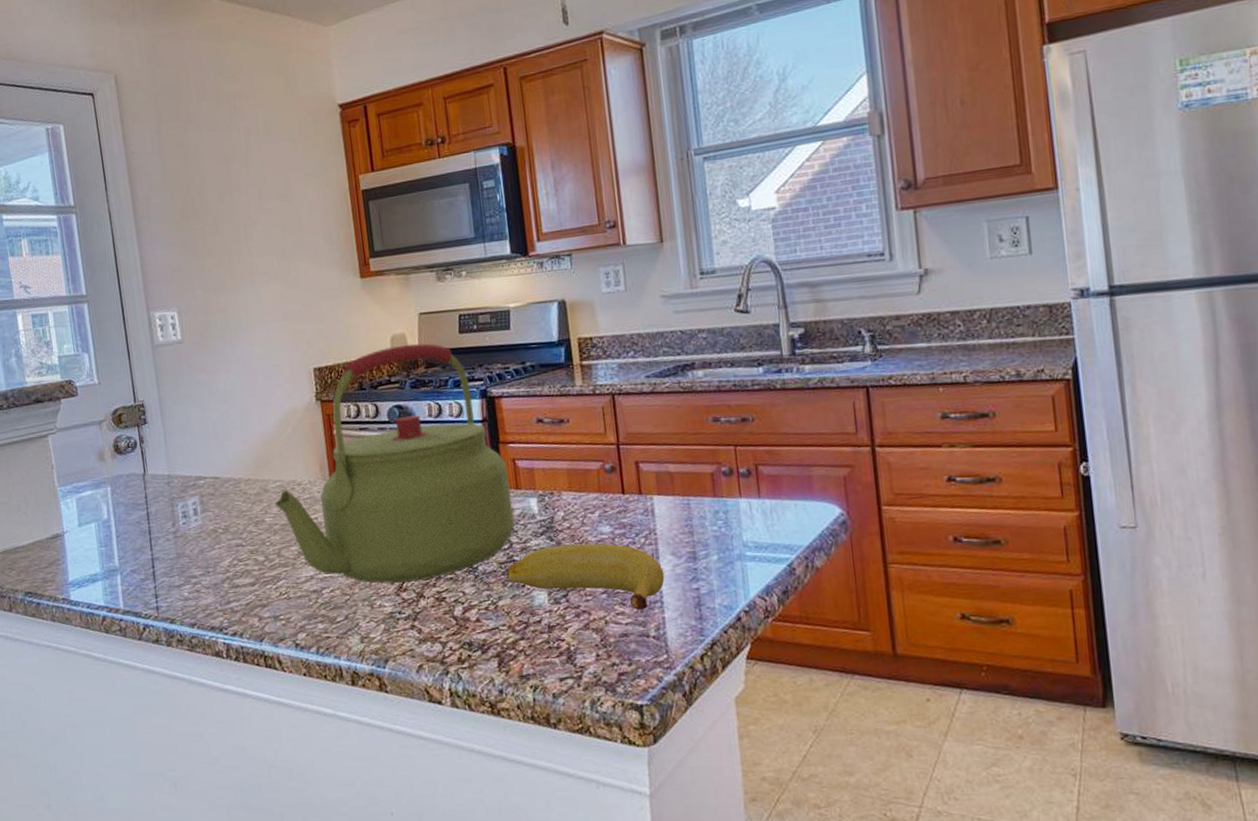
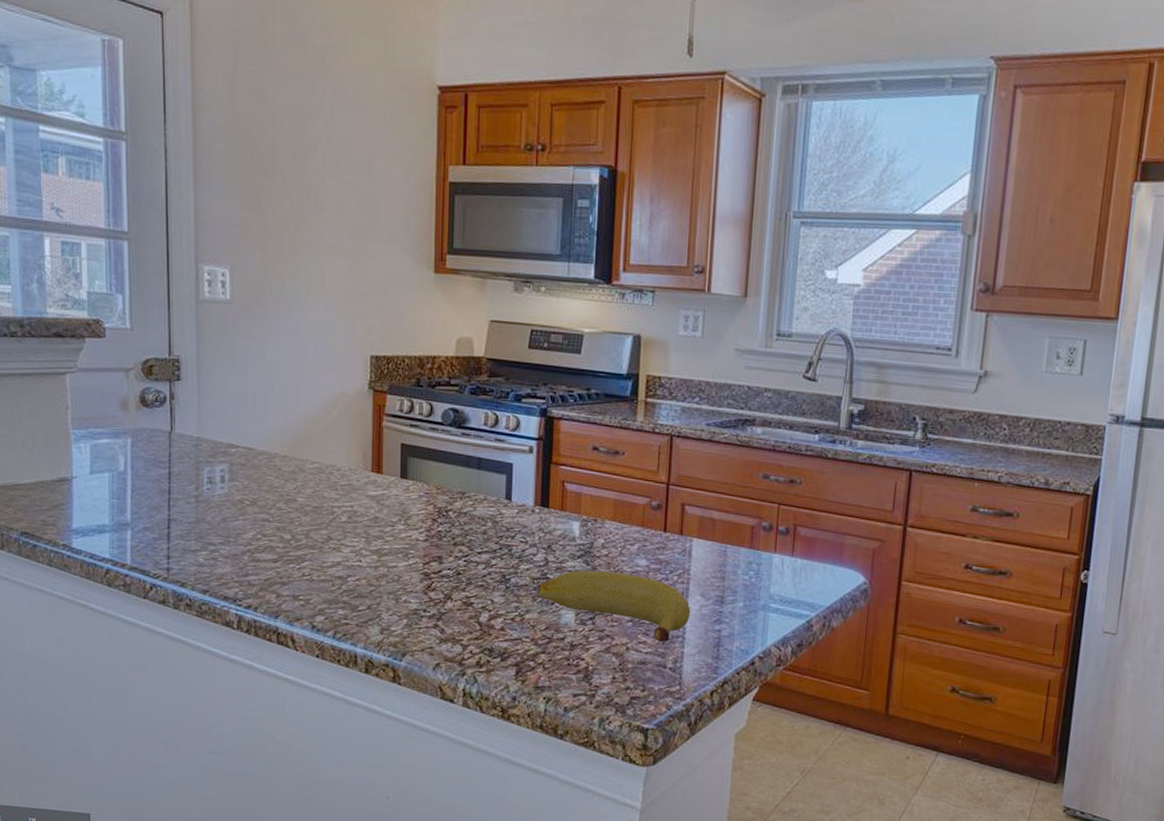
kettle: present [274,343,515,584] -> none [310,349,556,584]

